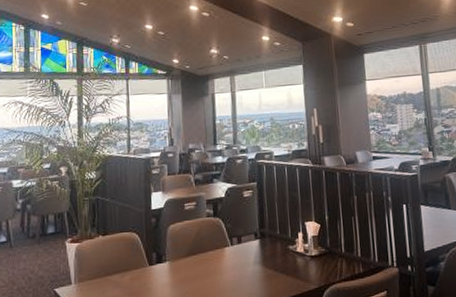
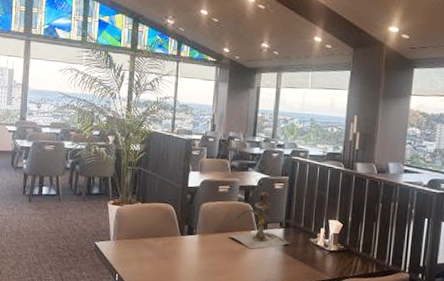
hookah: none [201,202,268,268] -> present [228,192,290,249]

